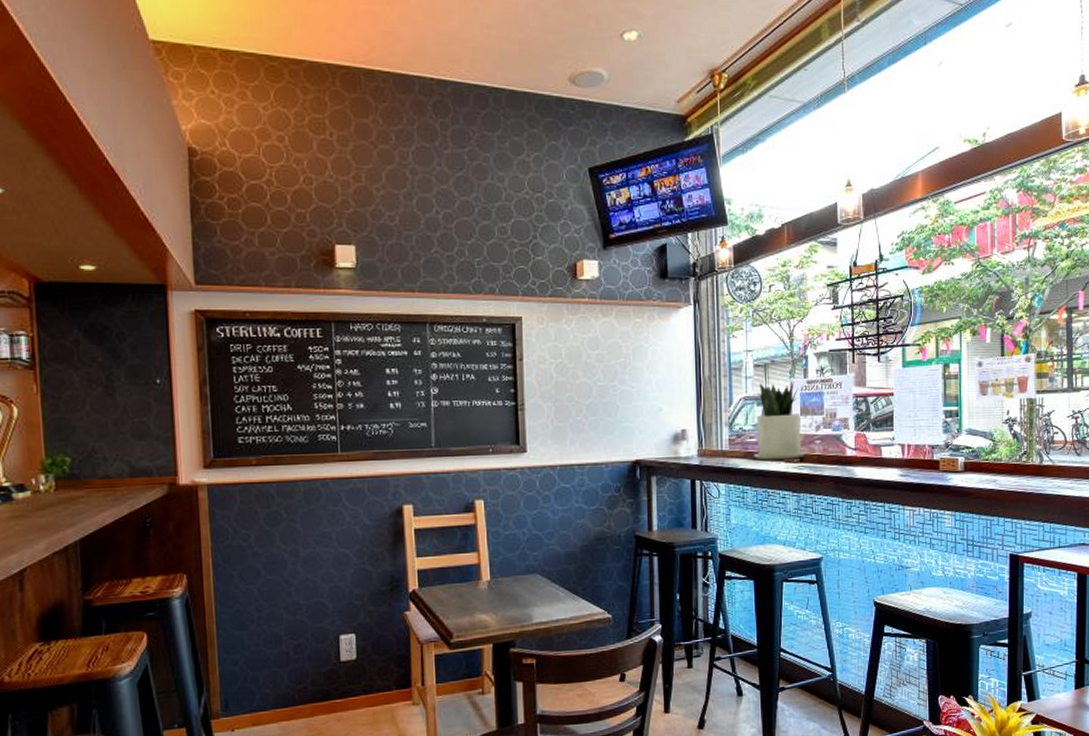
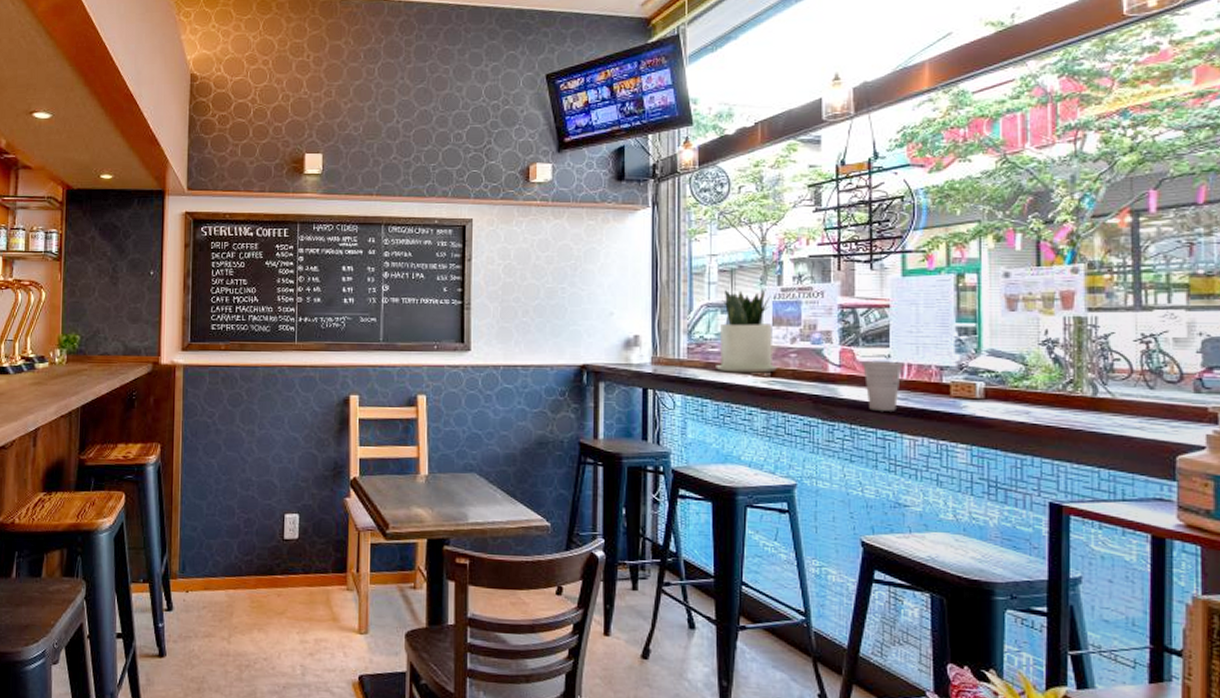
cup: none [872,443,905,487] -> present [861,360,904,411]

